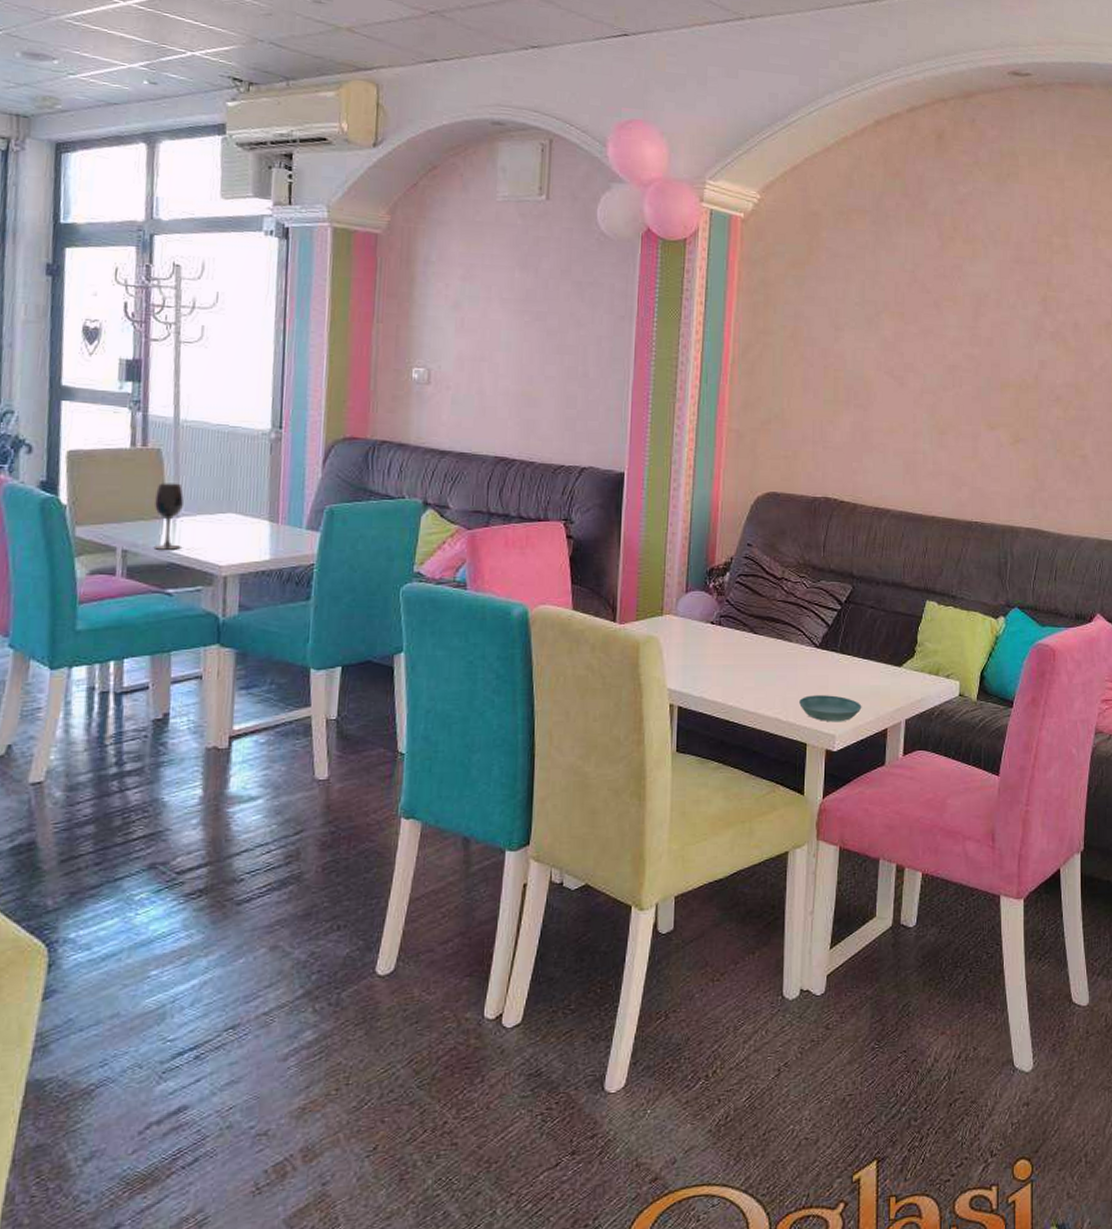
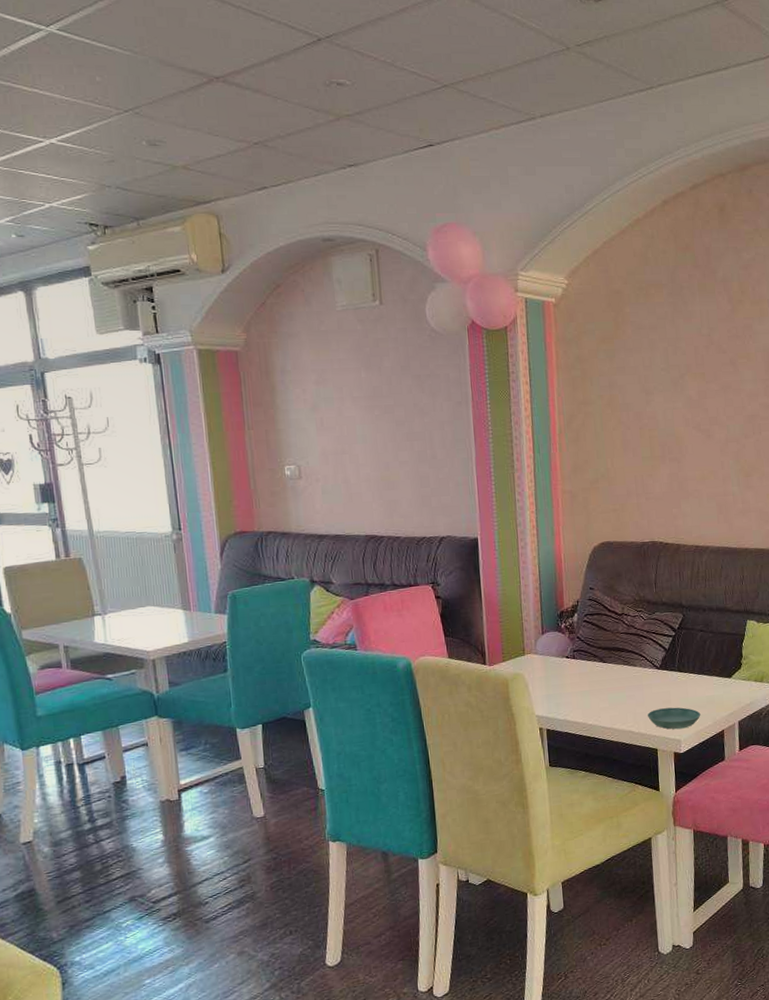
wine glass: present [153,483,185,550] -> none [83,585,113,643]

